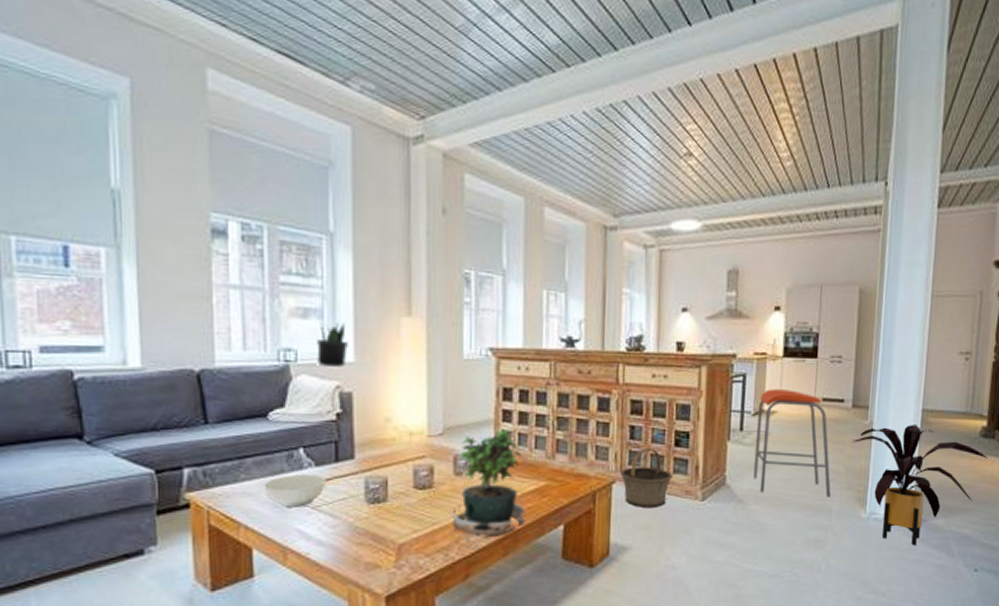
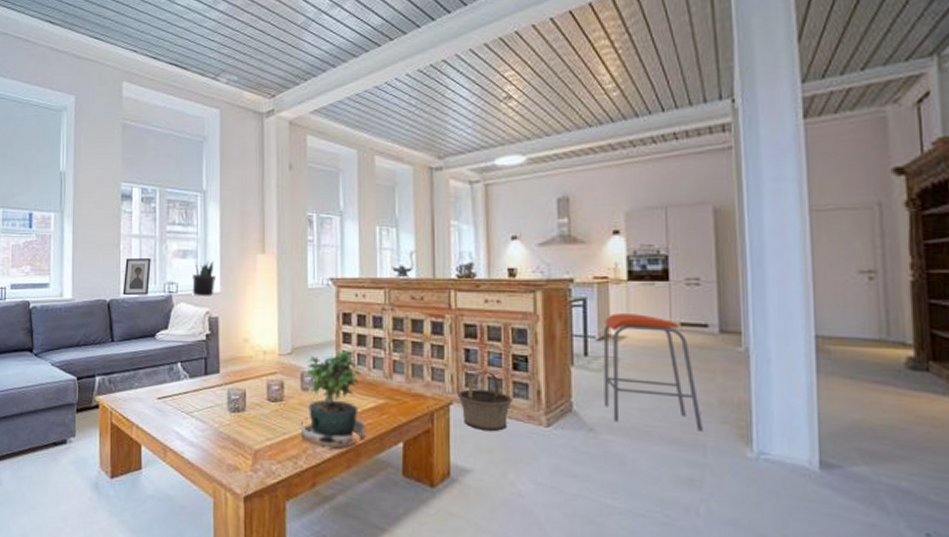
picture frame: none [218,316,259,364] -> present [122,258,151,295]
bowl: present [264,474,326,507] -> none [151,384,197,412]
house plant: present [852,425,988,546] -> none [724,353,924,497]

